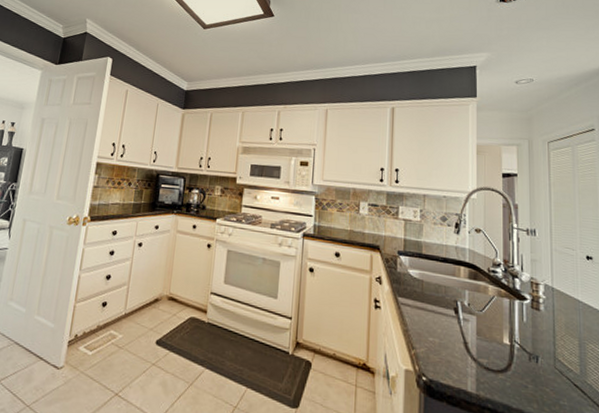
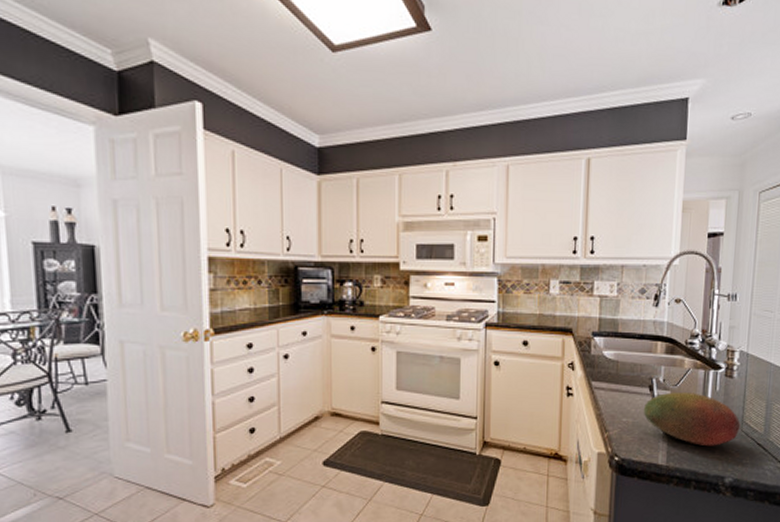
fruit: none [449,317,553,381] -> present [643,391,741,447]

